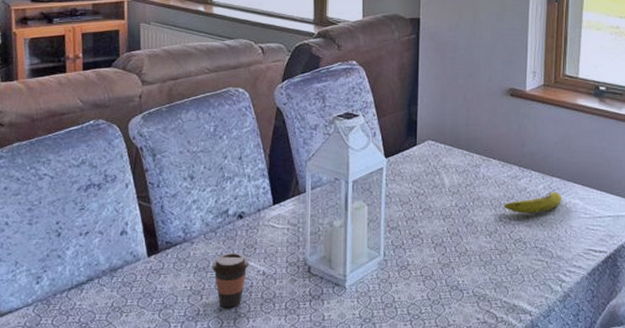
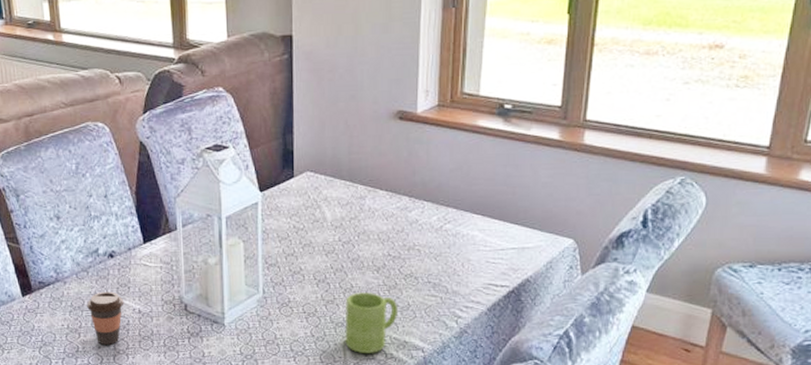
mug: none [459,256,509,317] -> present [345,293,399,353]
fruit: present [504,191,563,214] -> none [392,223,459,248]

